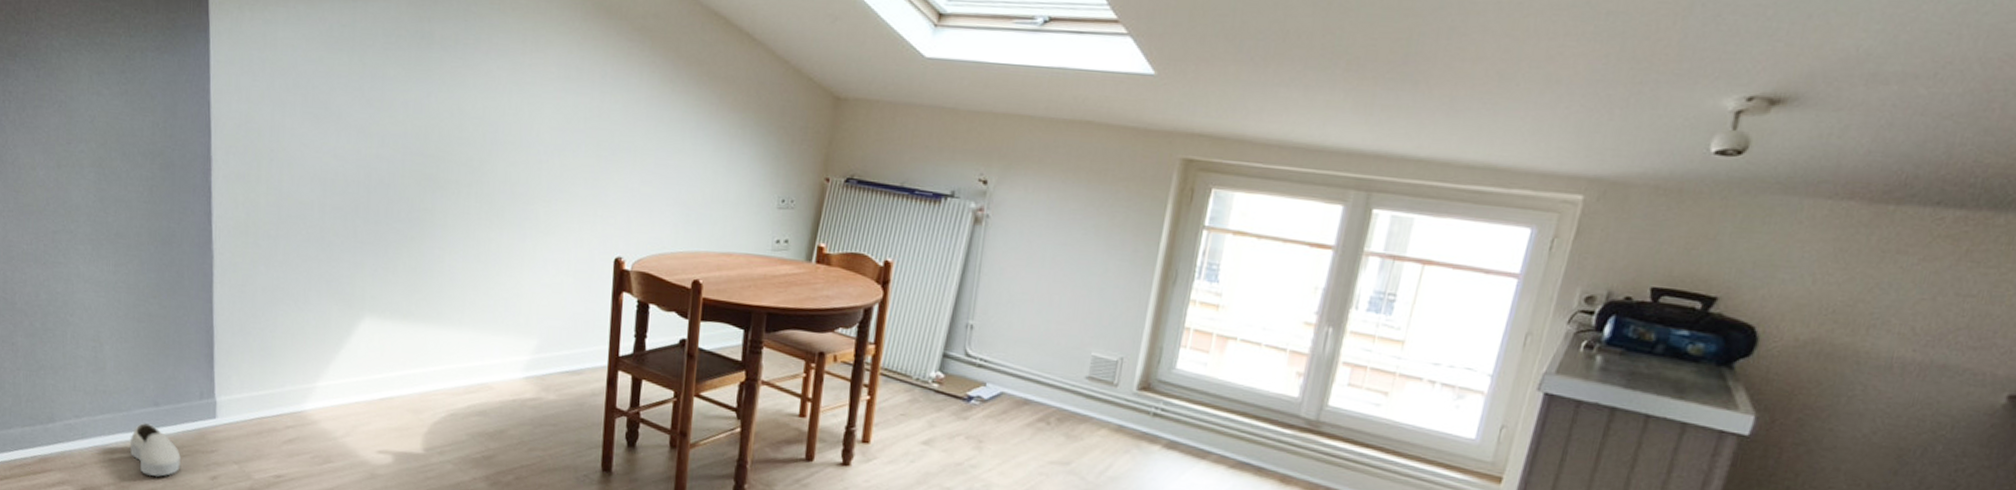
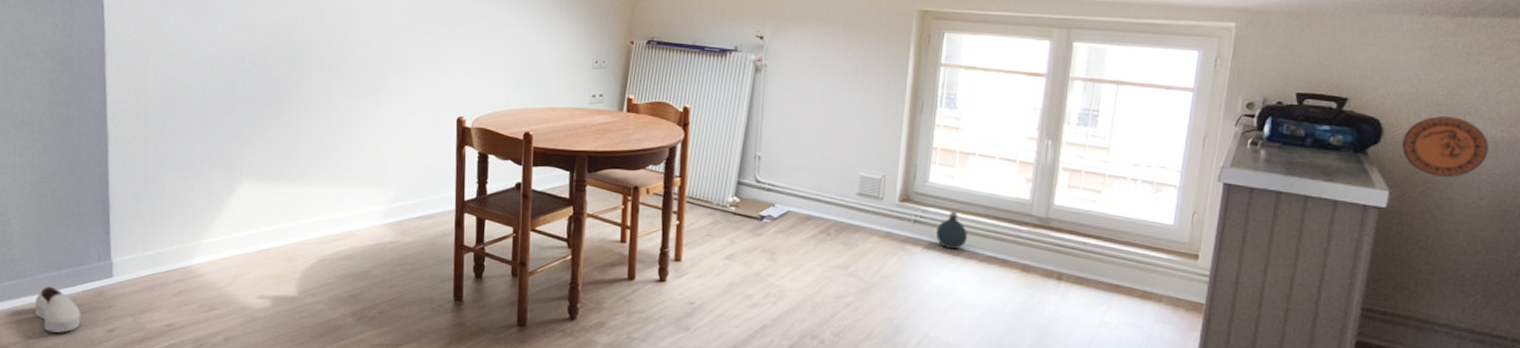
bottle: none [1178,404,1218,451] -> present [935,210,968,249]
decorative plate: none [1779,326,1895,404] -> present [1402,116,1489,178]

